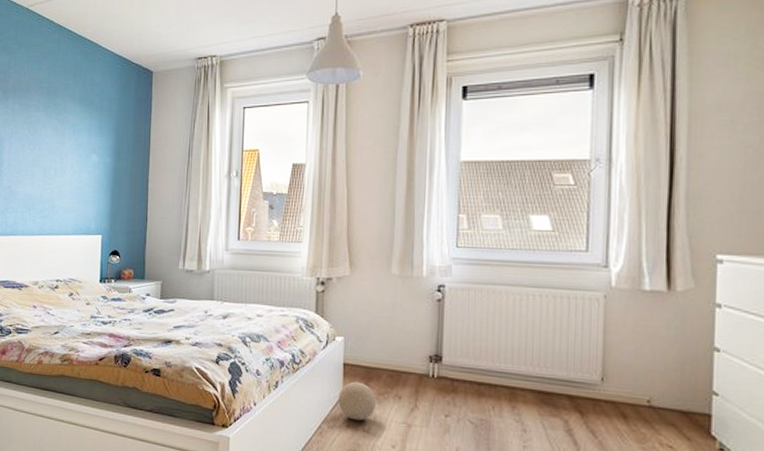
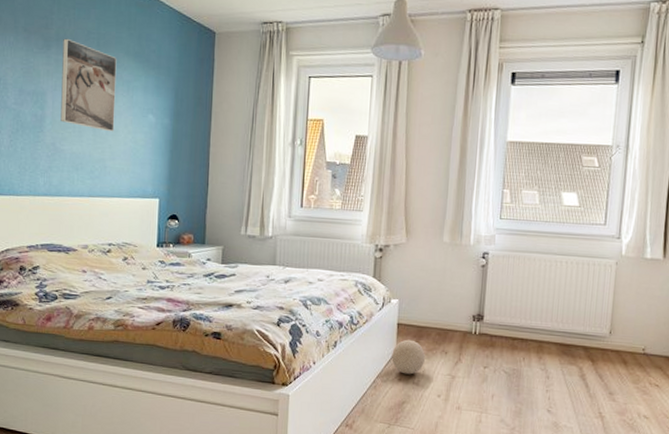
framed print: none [16,89,65,173] -> present [60,38,117,132]

